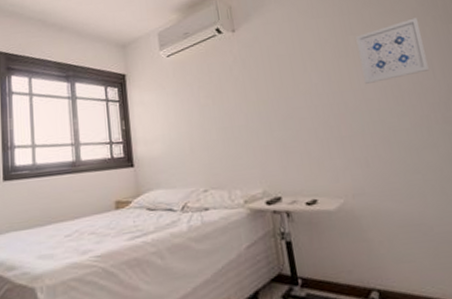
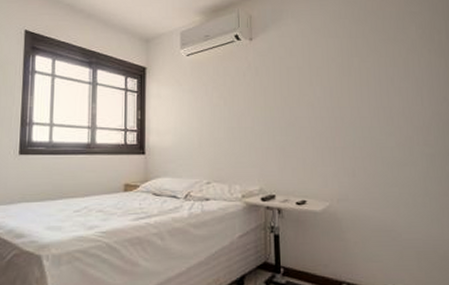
wall art: present [356,18,429,84] -> none [359,48,418,103]

